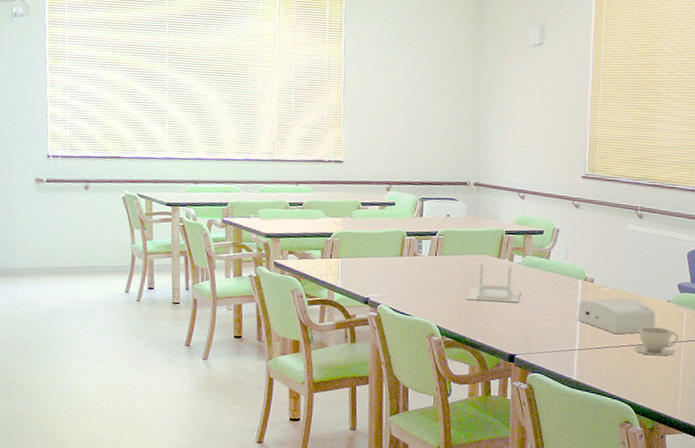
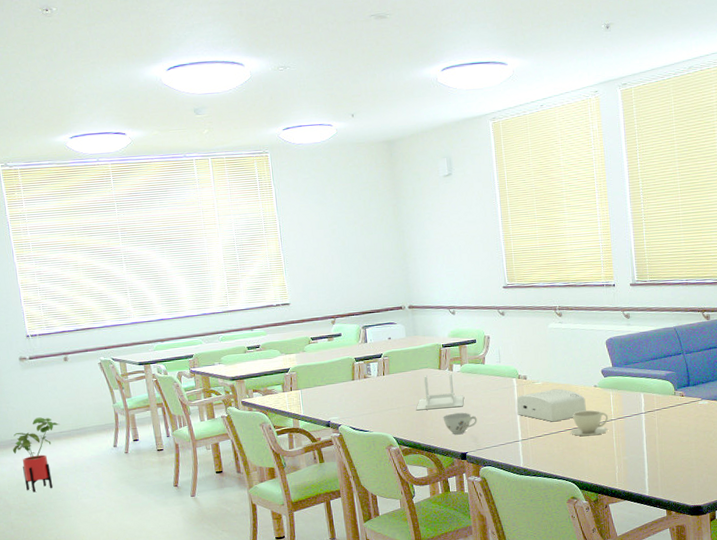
house plant: none [12,247,69,330] -> present [12,417,59,493]
teacup: none [494,308,532,333] -> present [443,412,477,434]

